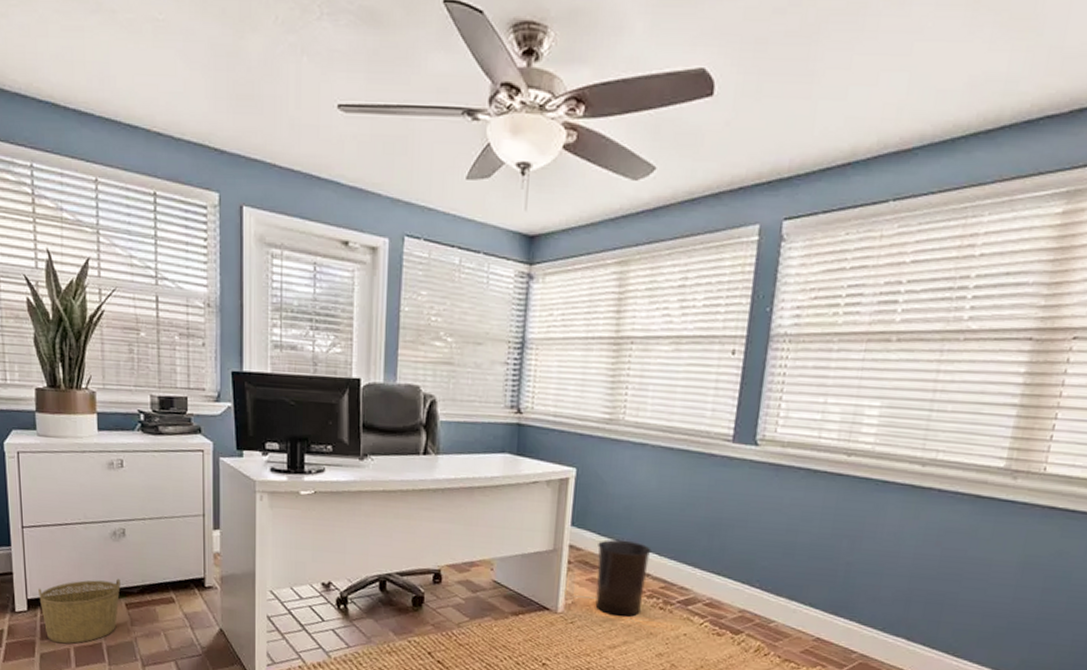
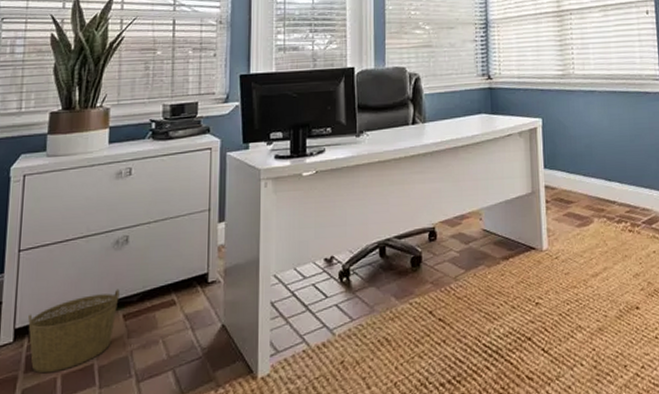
waste bin: present [595,539,651,617] -> none [569,174,614,244]

